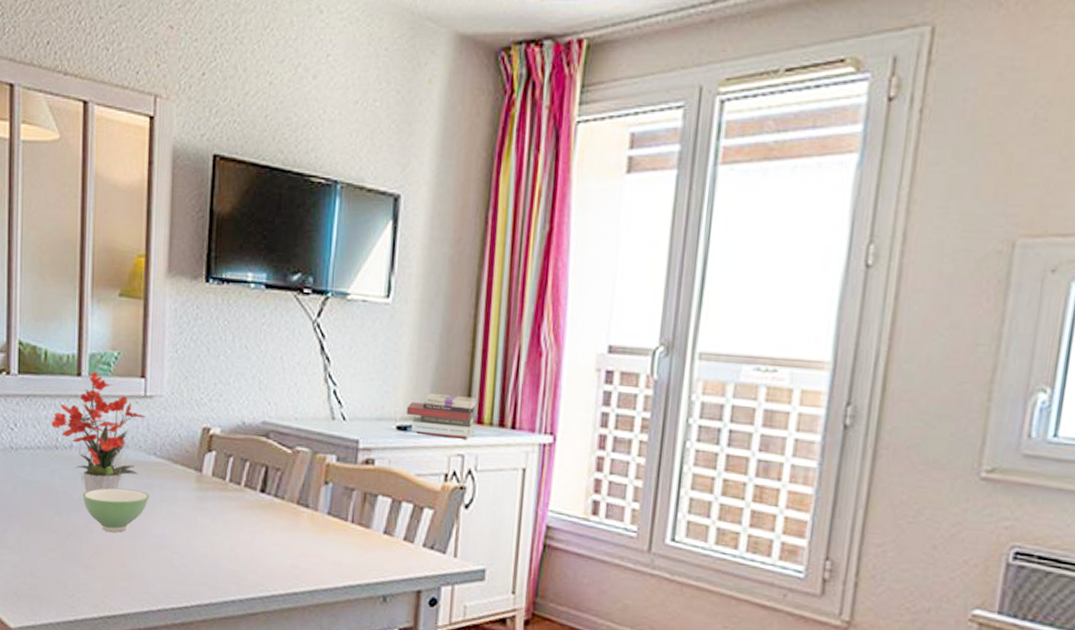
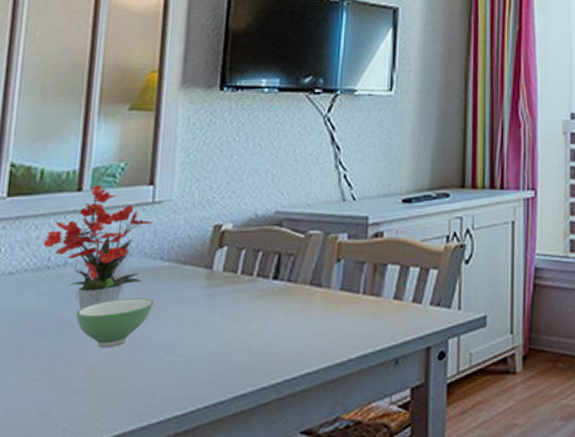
books: present [406,392,477,441] -> none [410,166,471,204]

